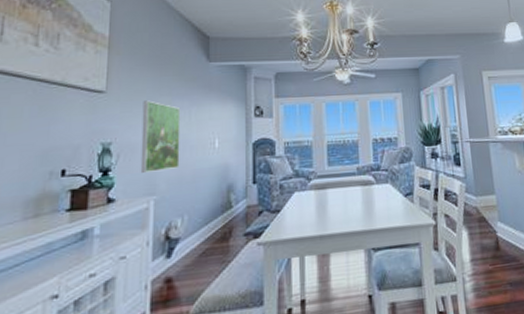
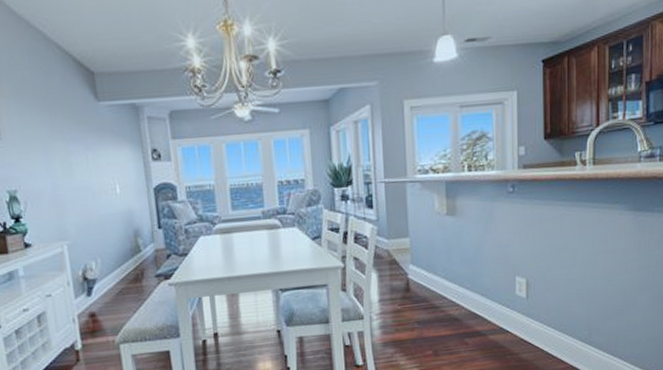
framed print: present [140,100,181,173] -> none [38,146,85,219]

